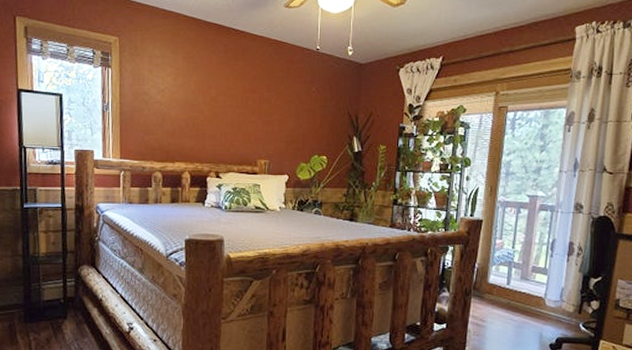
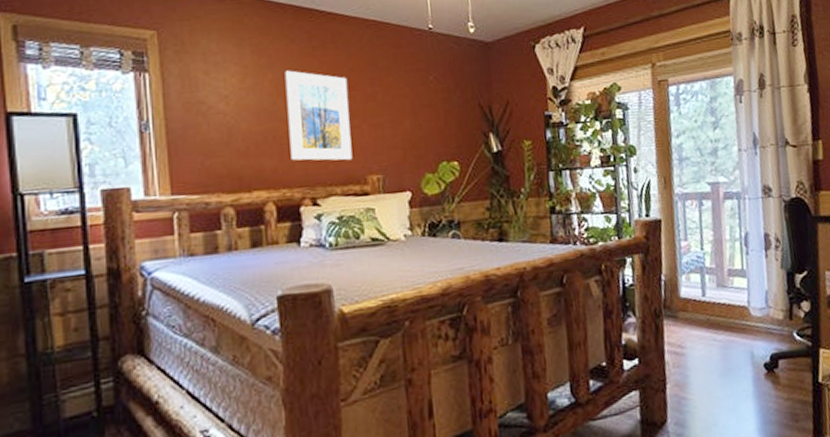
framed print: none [204,74,251,147] -> present [285,70,353,161]

